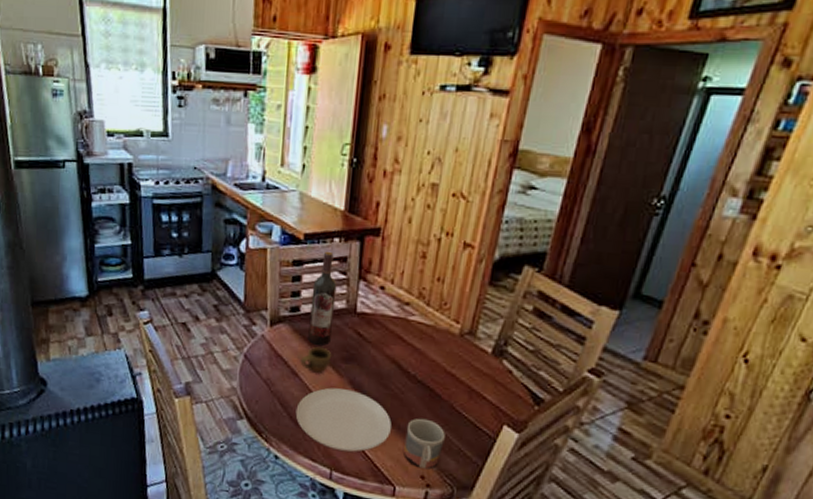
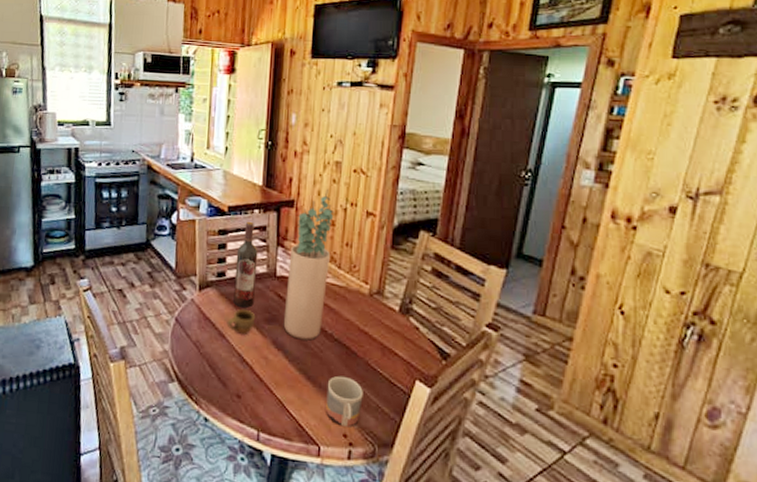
plate: present [295,387,392,452] -> none [223,348,313,412]
vase: none [362,215,426,381] -> present [283,188,334,341]

